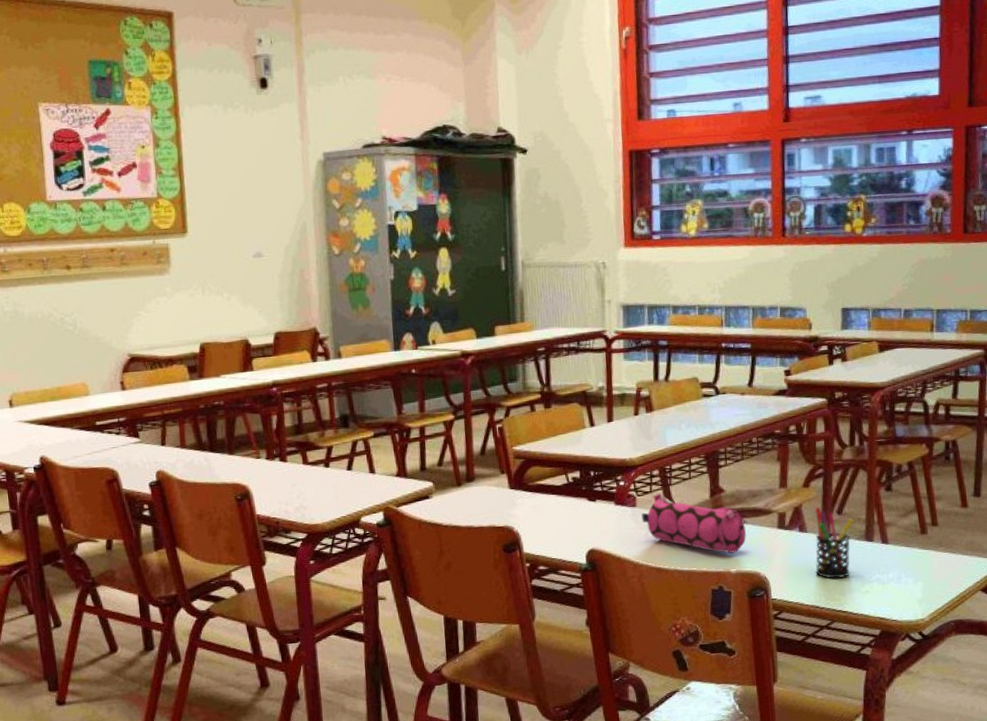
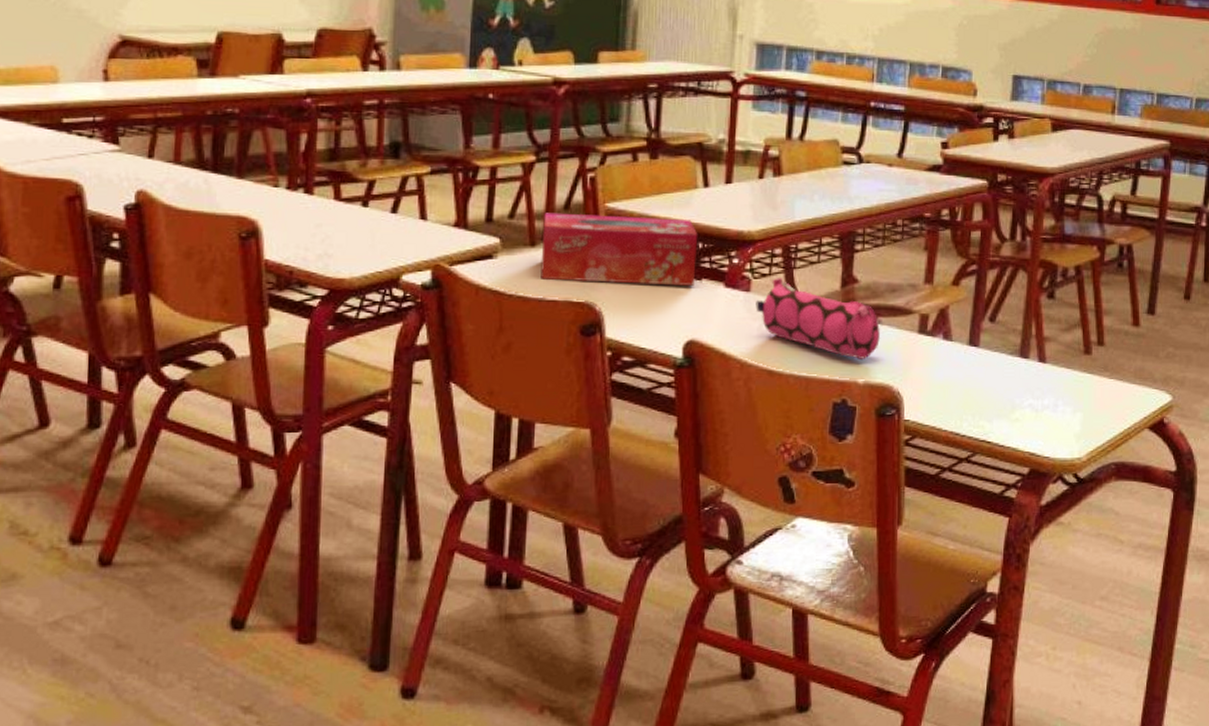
tissue box: none [465,454,590,512] -> present [540,212,698,287]
pen holder: present [815,507,854,578] -> none [958,311,1008,400]

